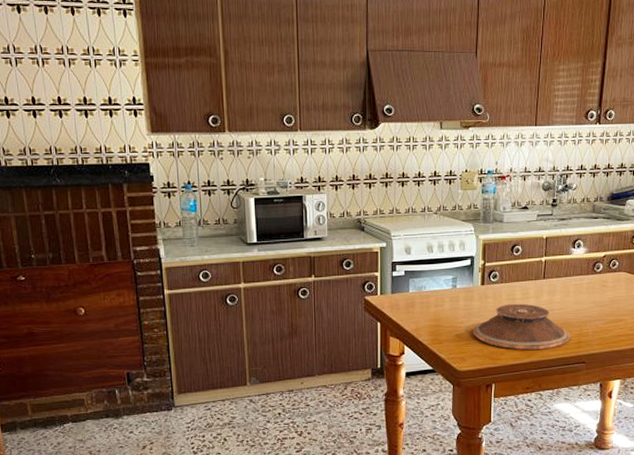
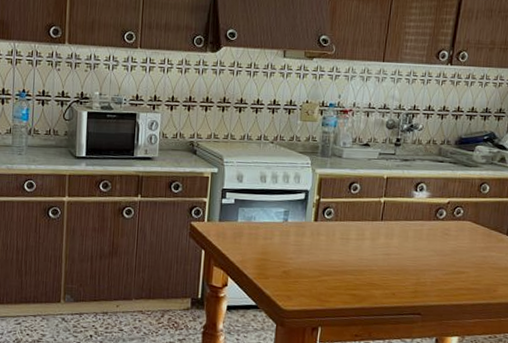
plate: present [473,303,571,351] -> none [301,243,407,296]

